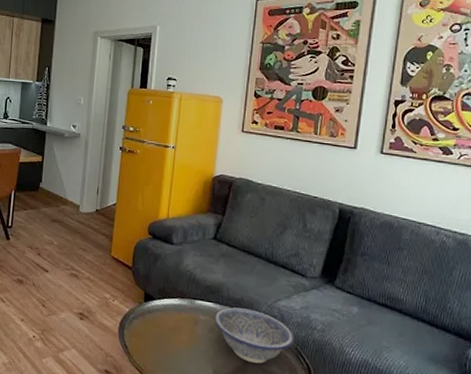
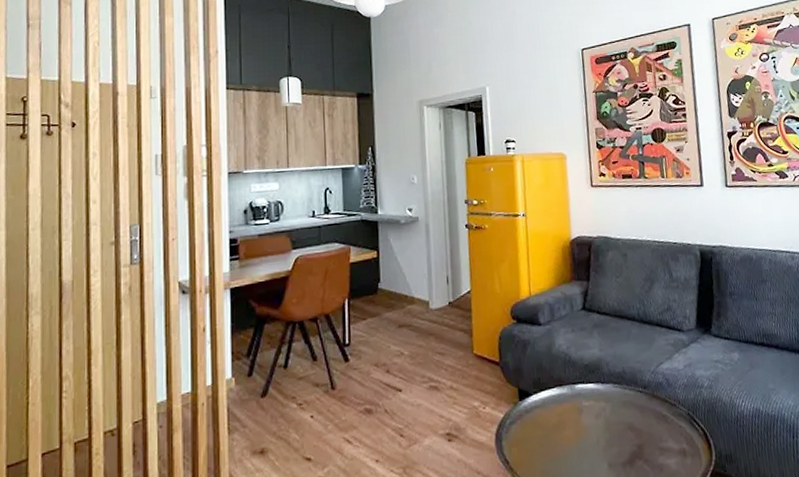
decorative bowl: present [214,307,295,364] -> none [598,380,686,444]

